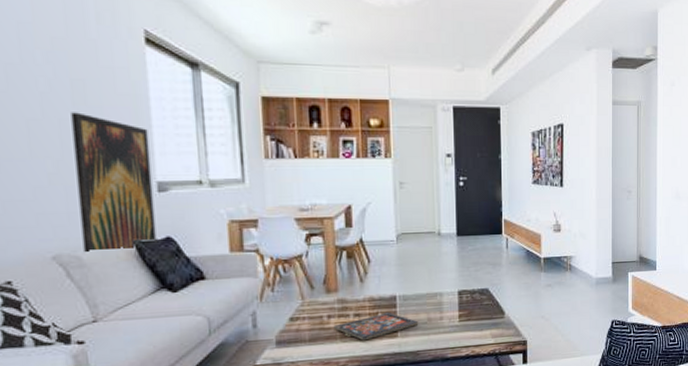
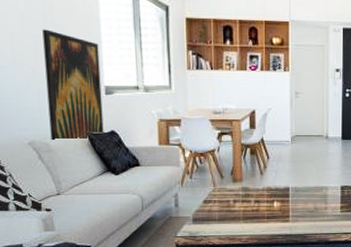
board game: present [333,311,419,341] -> none [238,200,307,223]

